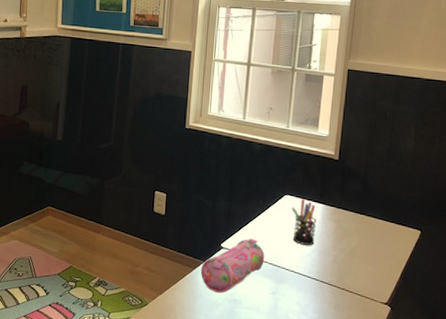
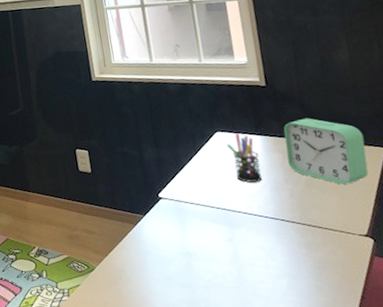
pencil case: present [200,238,265,293] -> none [143,183,211,247]
alarm clock: none [339,194,407,258] -> present [283,118,368,185]

